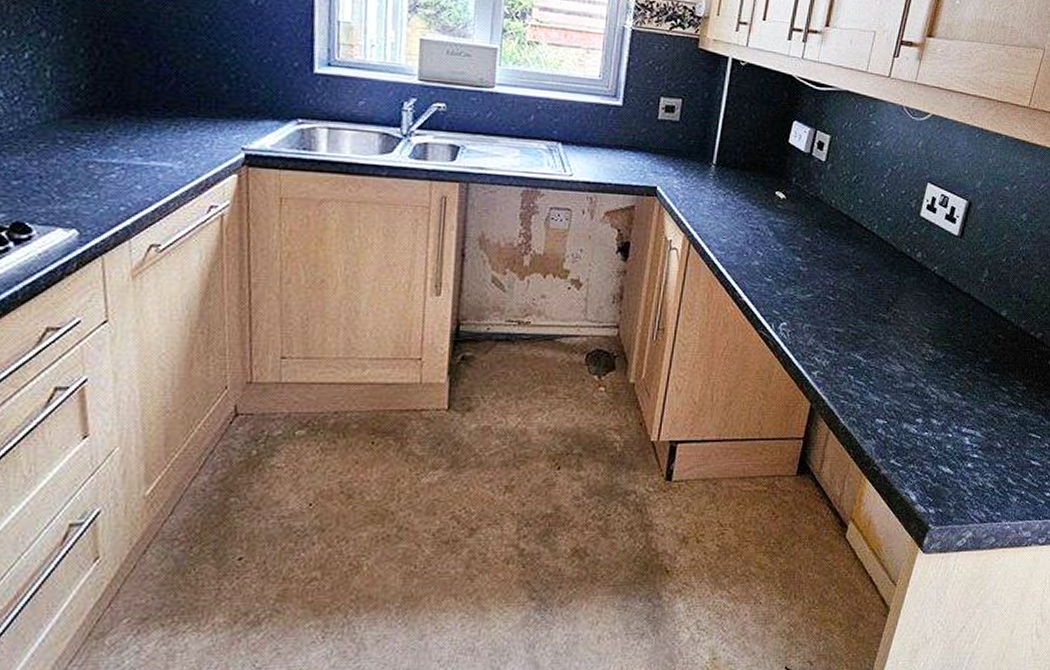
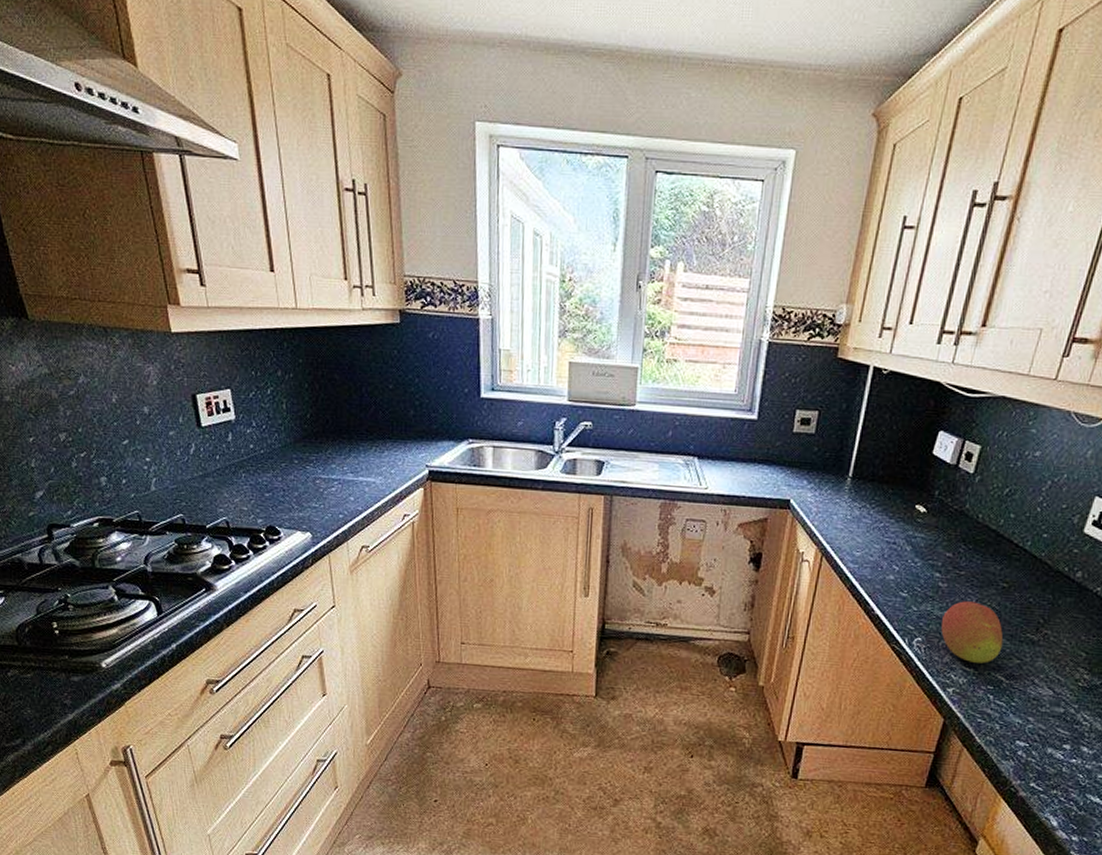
fruit: none [804,284,859,344] -> present [941,601,1004,664]

